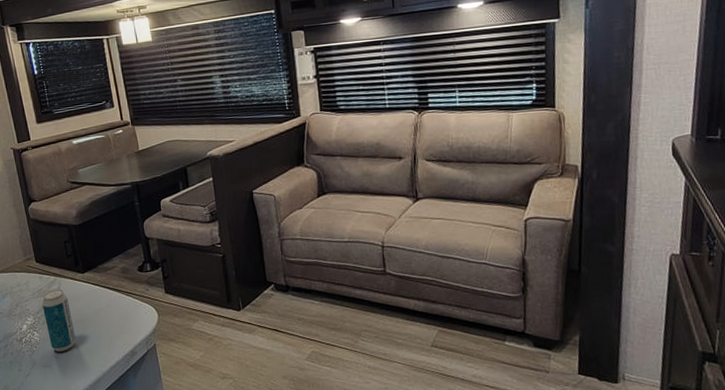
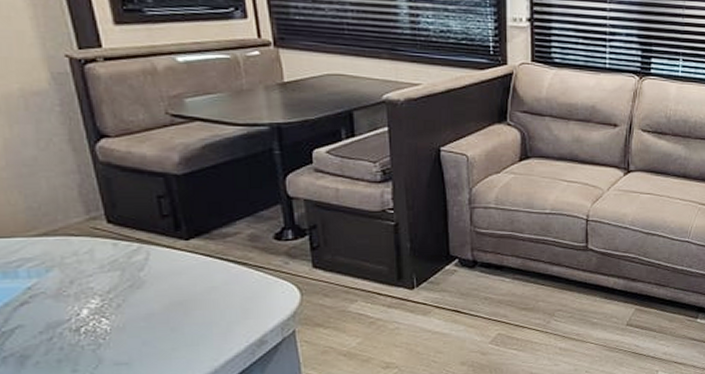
beverage can: present [42,290,76,352] -> none [116,261,172,344]

